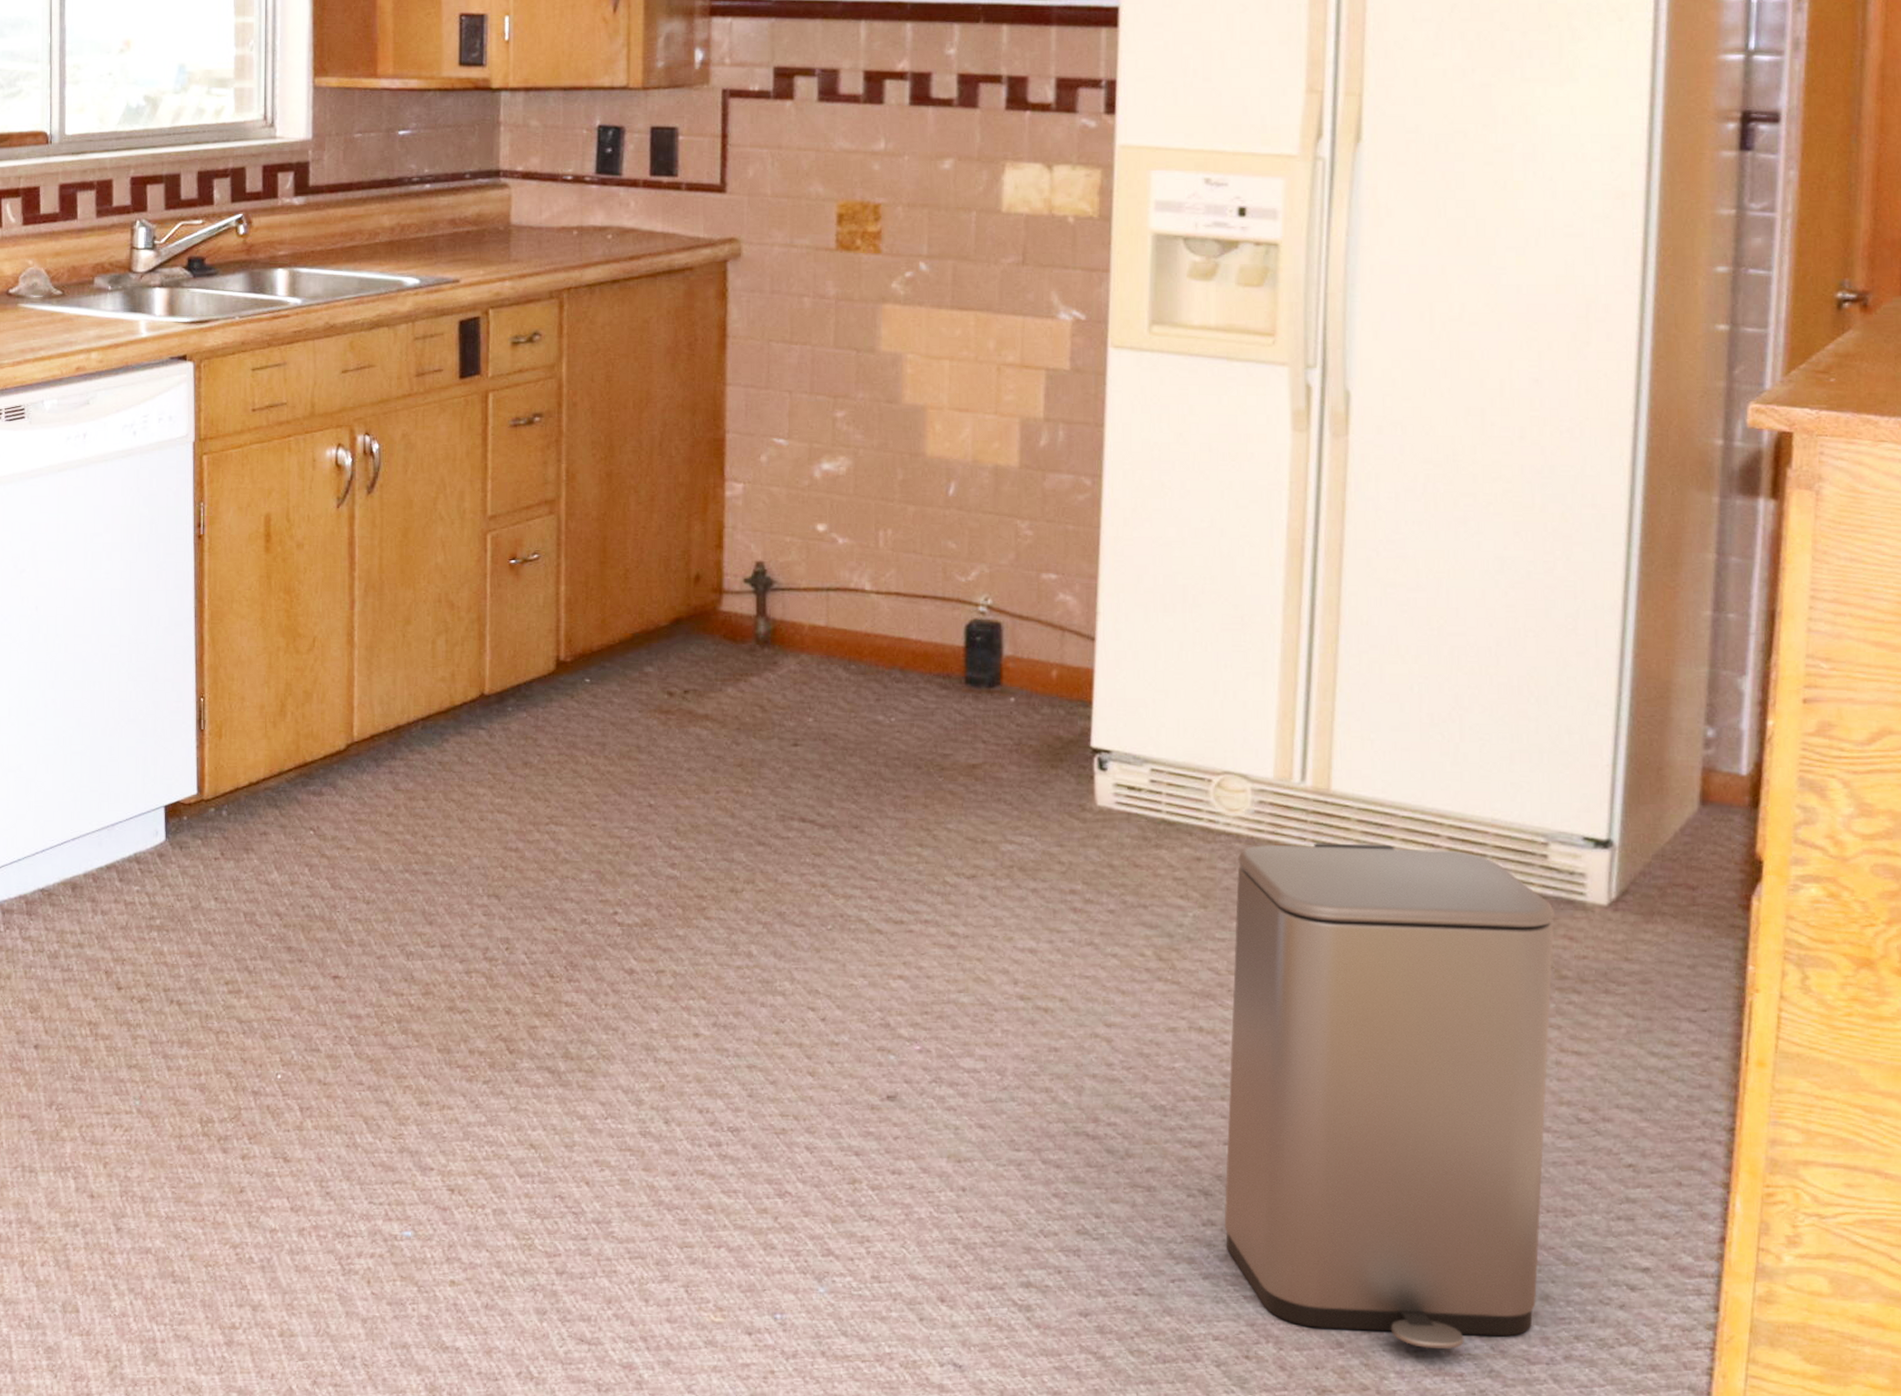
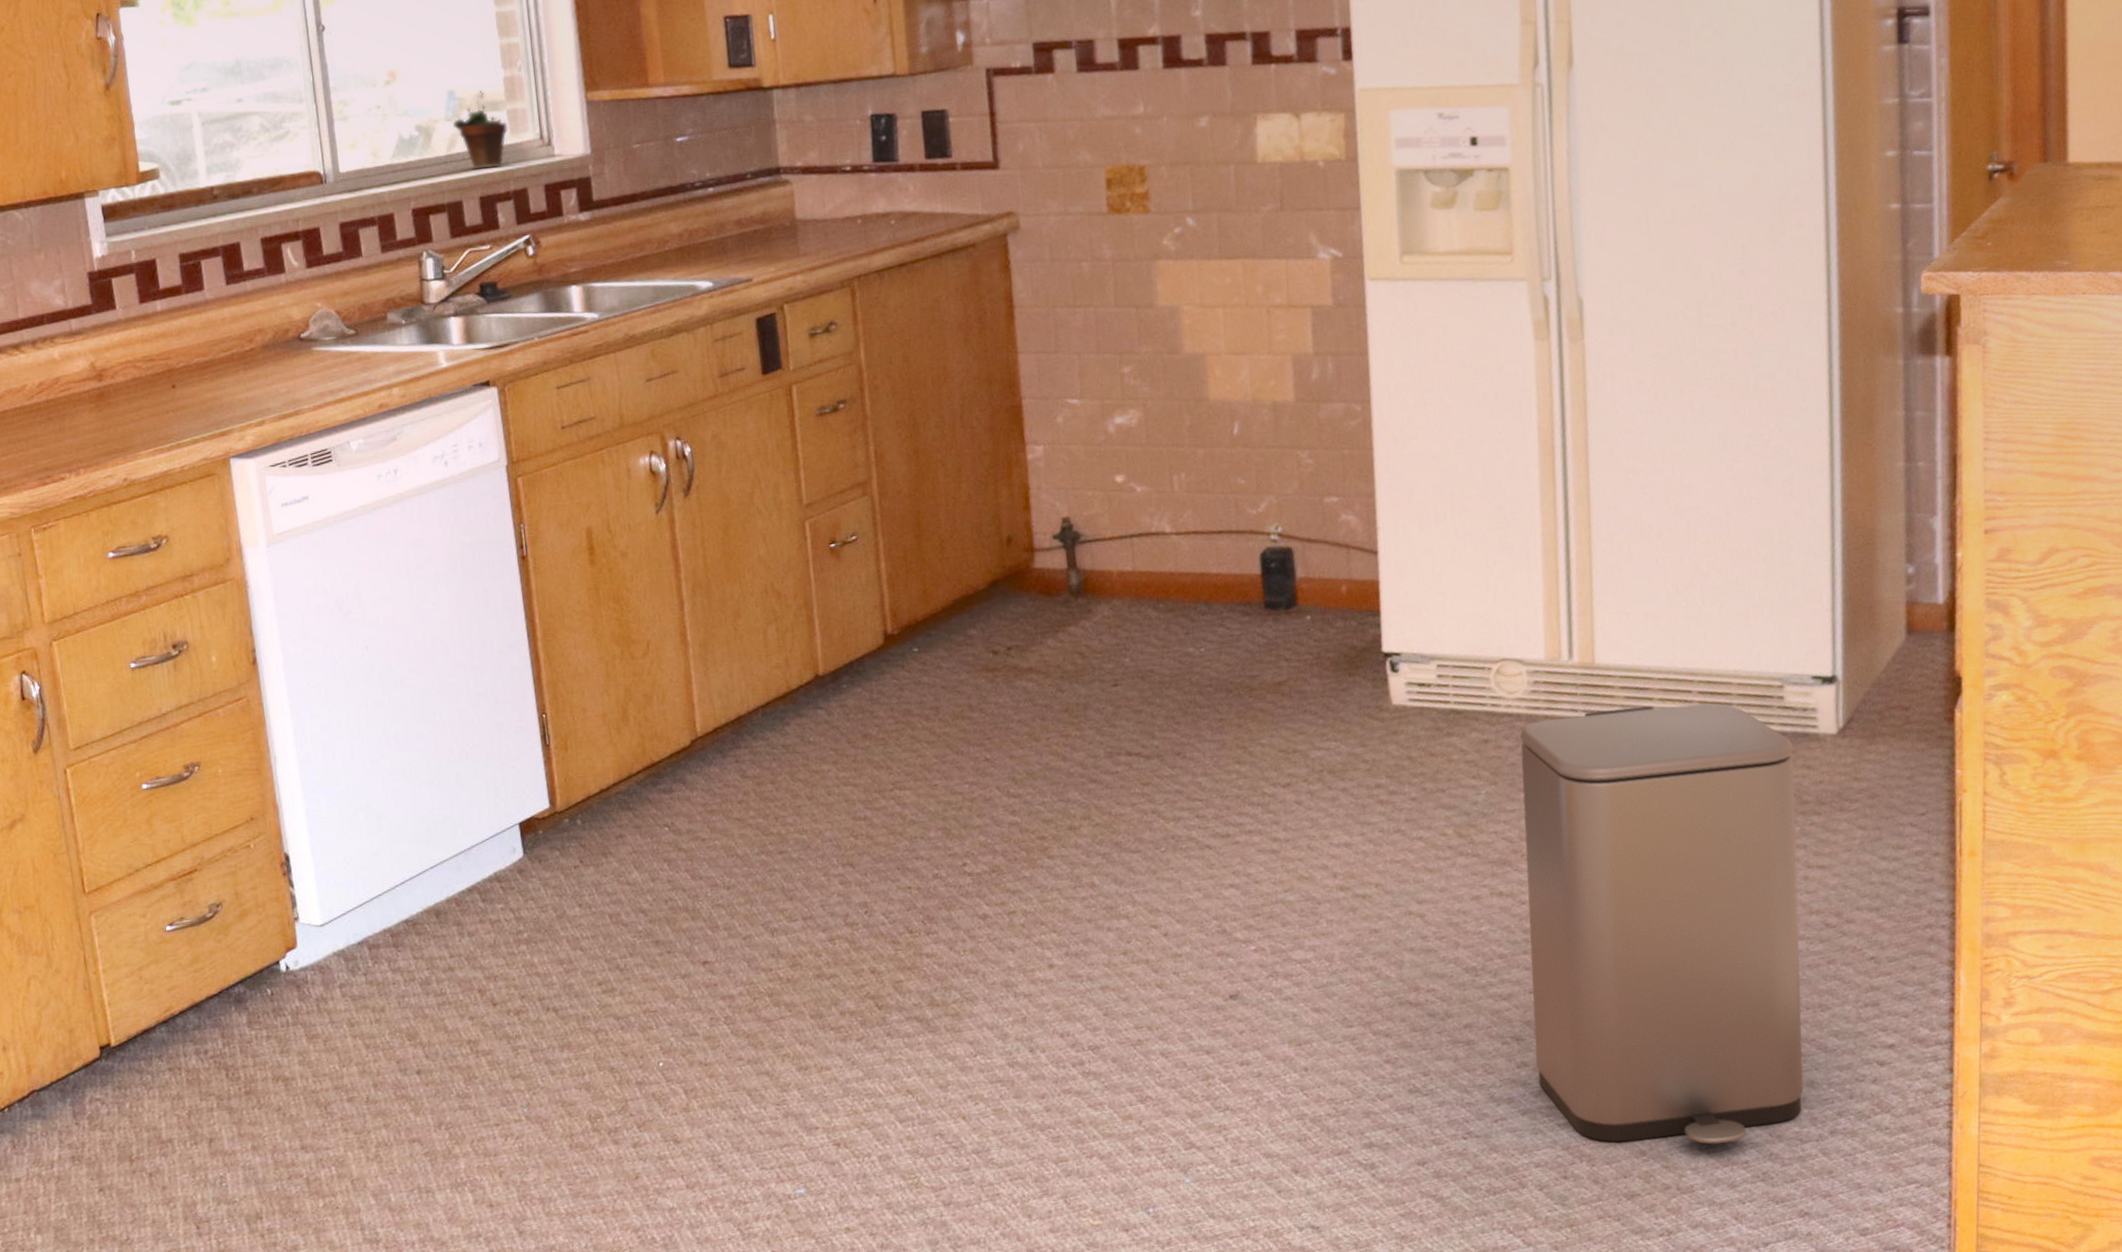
succulent plant: none [180,66,234,144] -> present [452,90,508,169]

